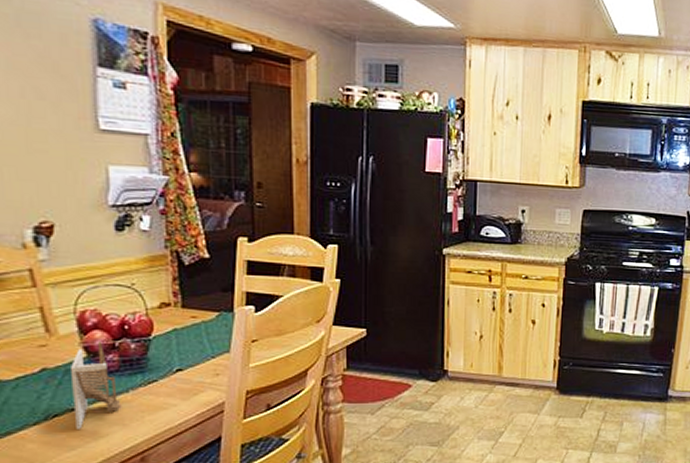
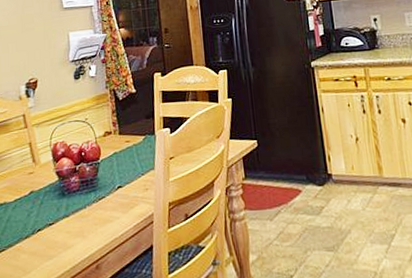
napkin holder: present [71,341,121,429] -> none [48,166,81,241]

